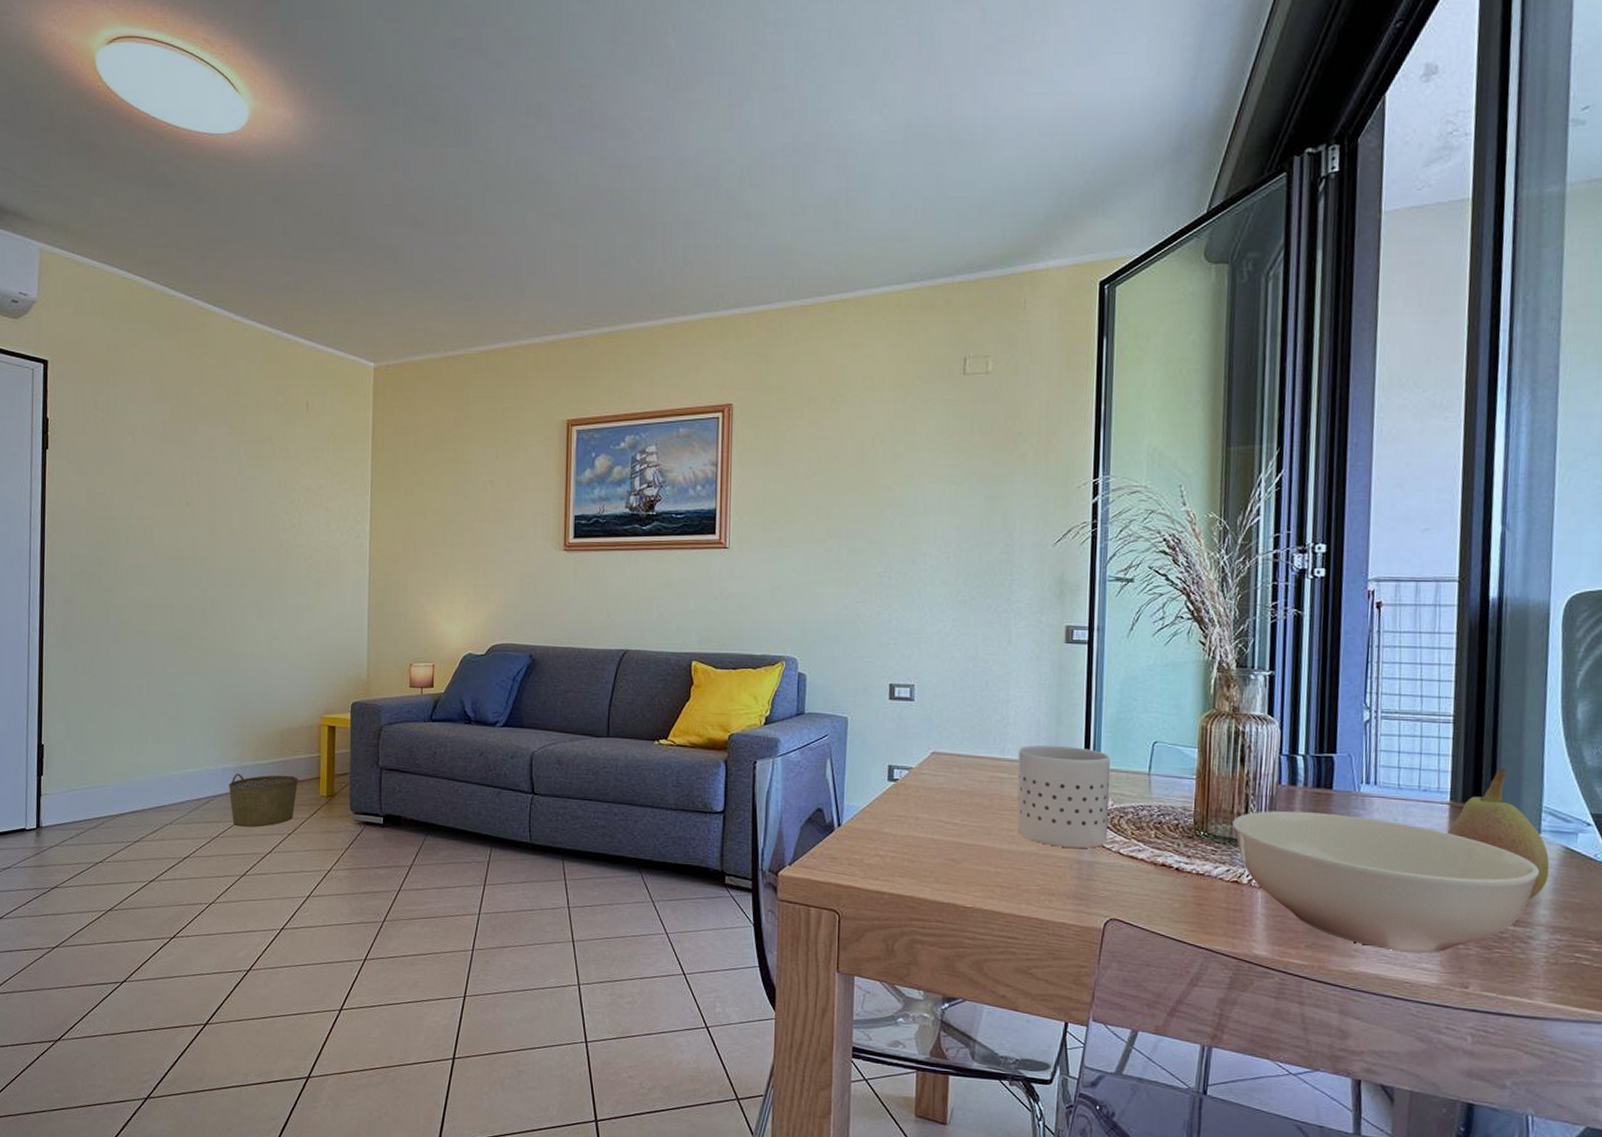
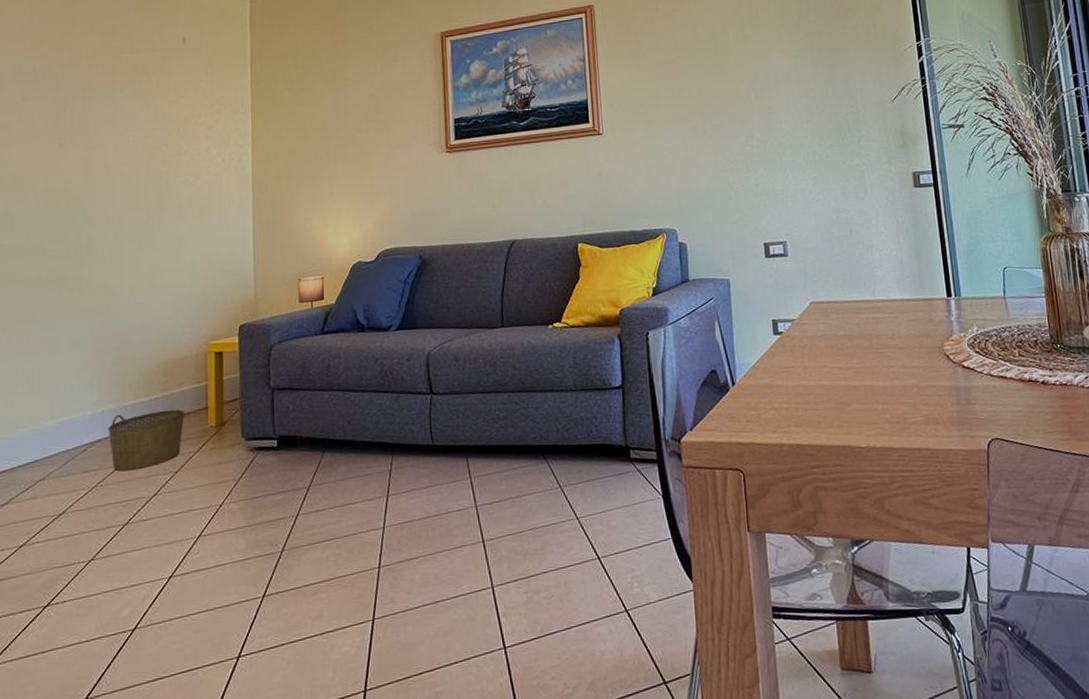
mug: present [1016,744,1110,849] -> none [887,281,978,377]

